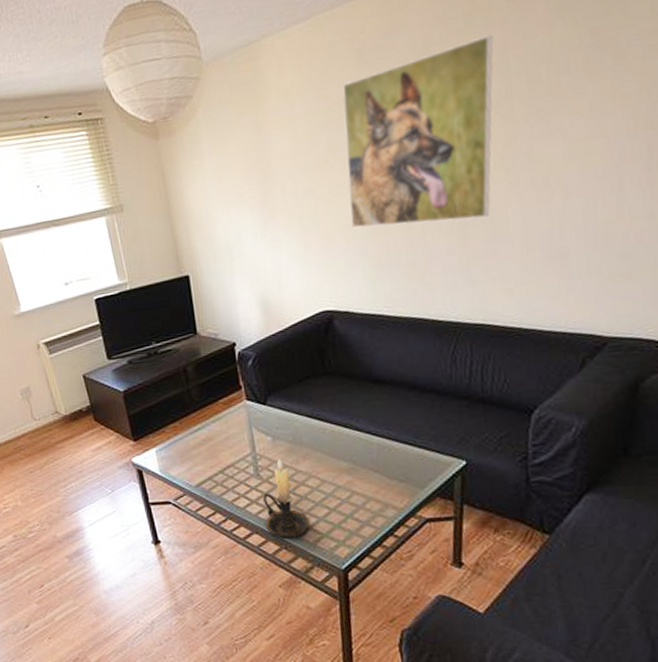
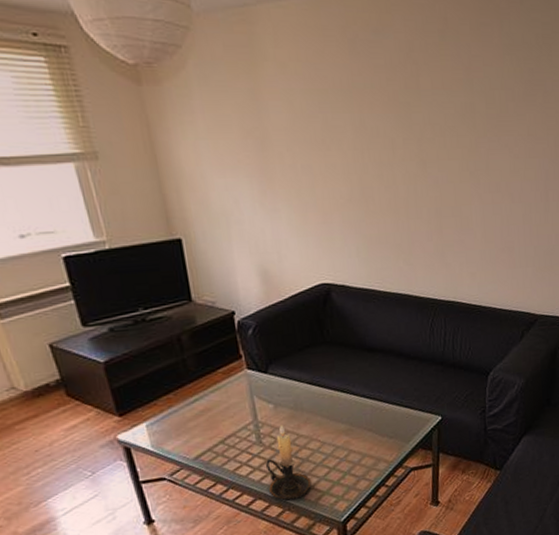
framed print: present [342,34,494,229] -> none [337,54,461,211]

